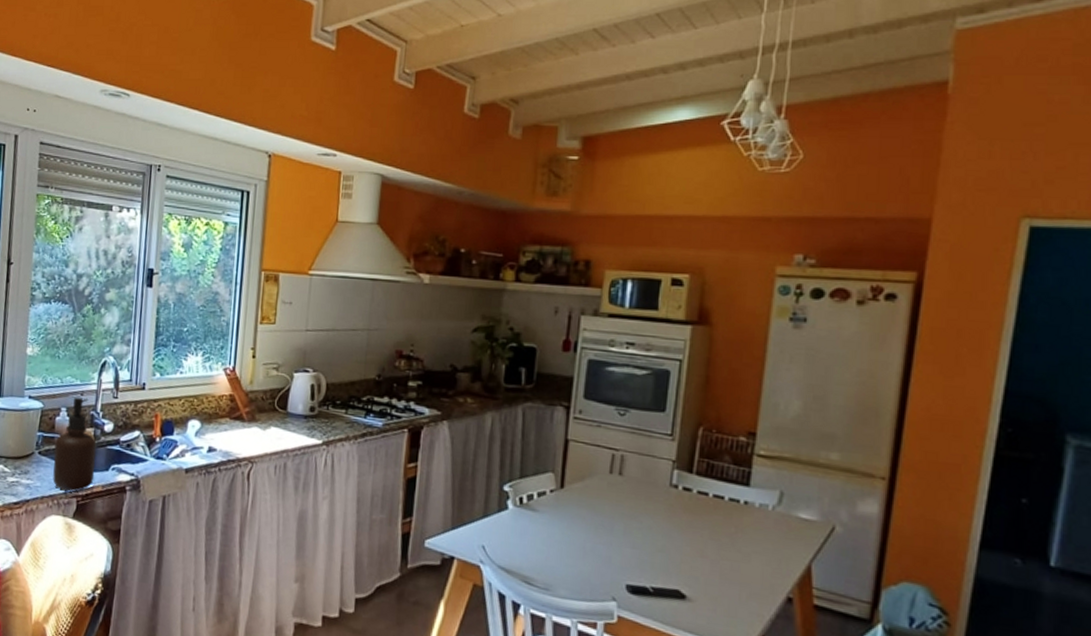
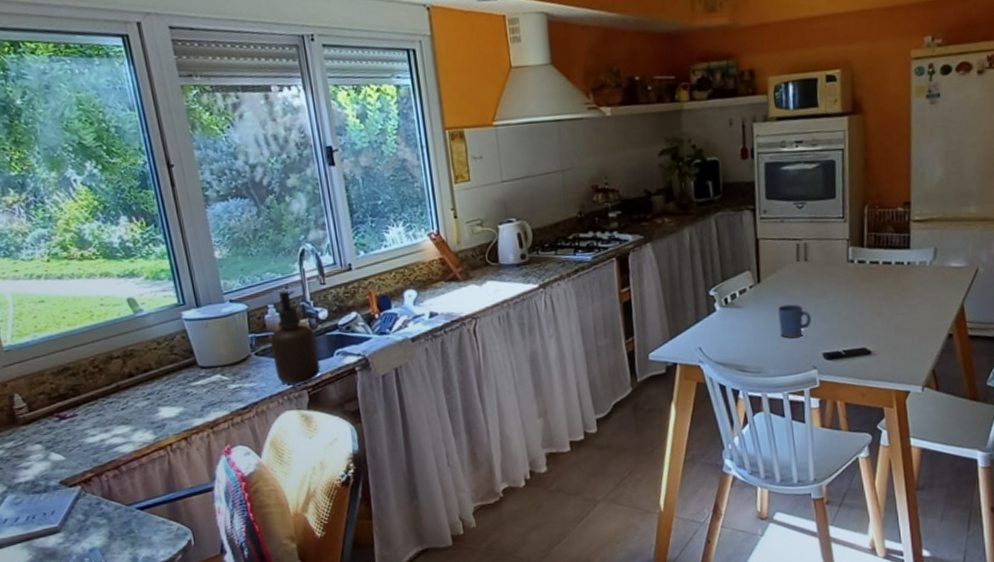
mug: none [578,518,618,560] -> present [778,304,812,339]

